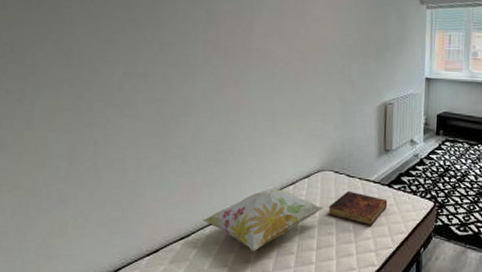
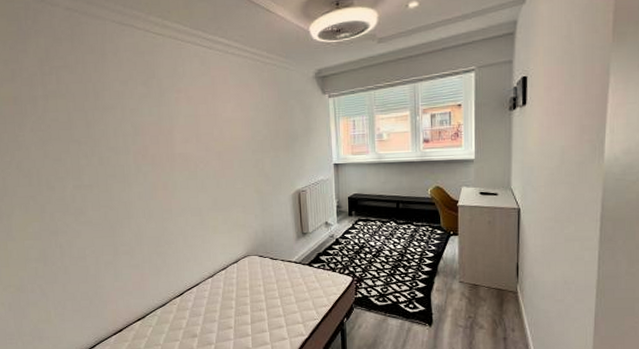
decorative pillow: present [202,187,324,252] -> none [153,273,254,328]
book: present [328,190,388,226] -> none [257,271,310,302]

